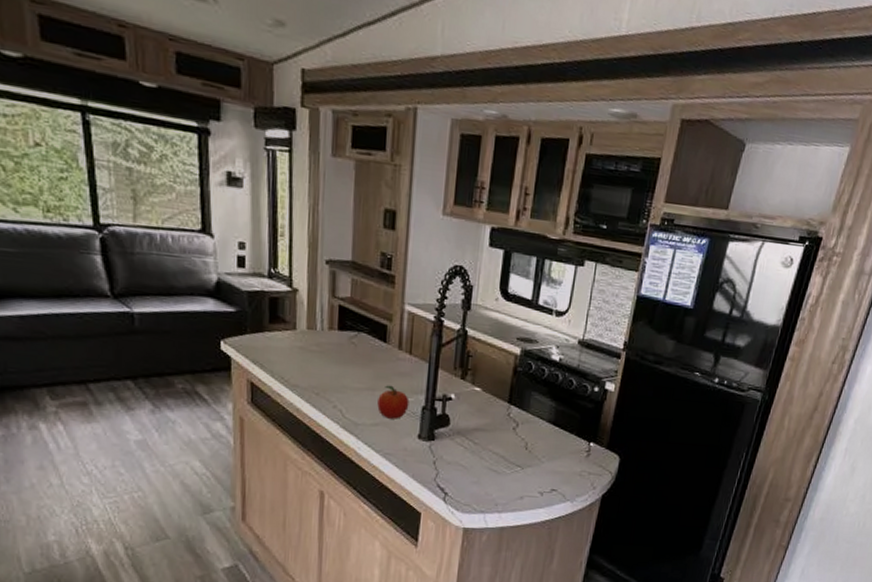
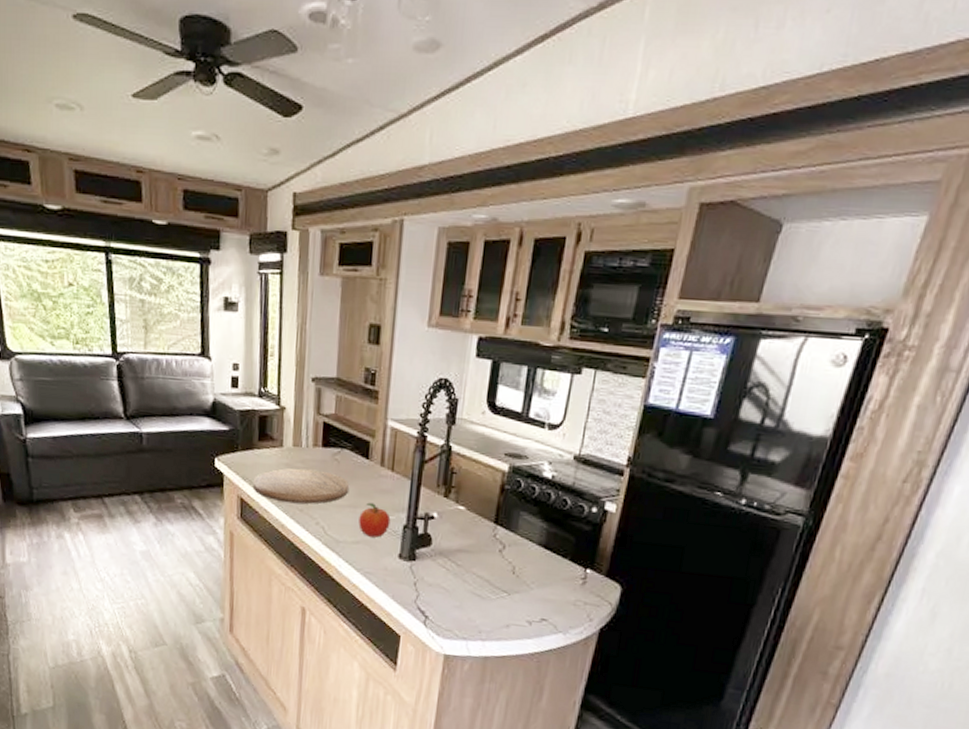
cutting board: none [264,351,366,388] -> present [252,468,349,504]

